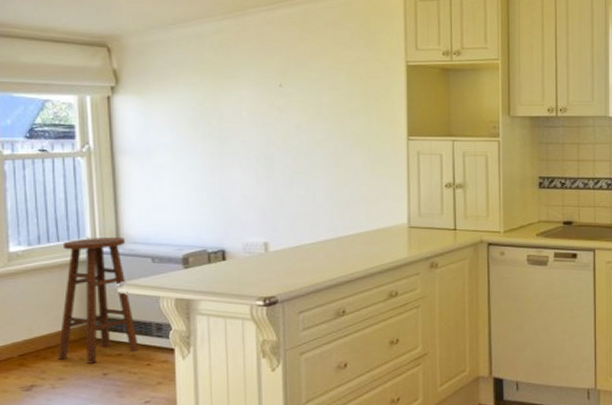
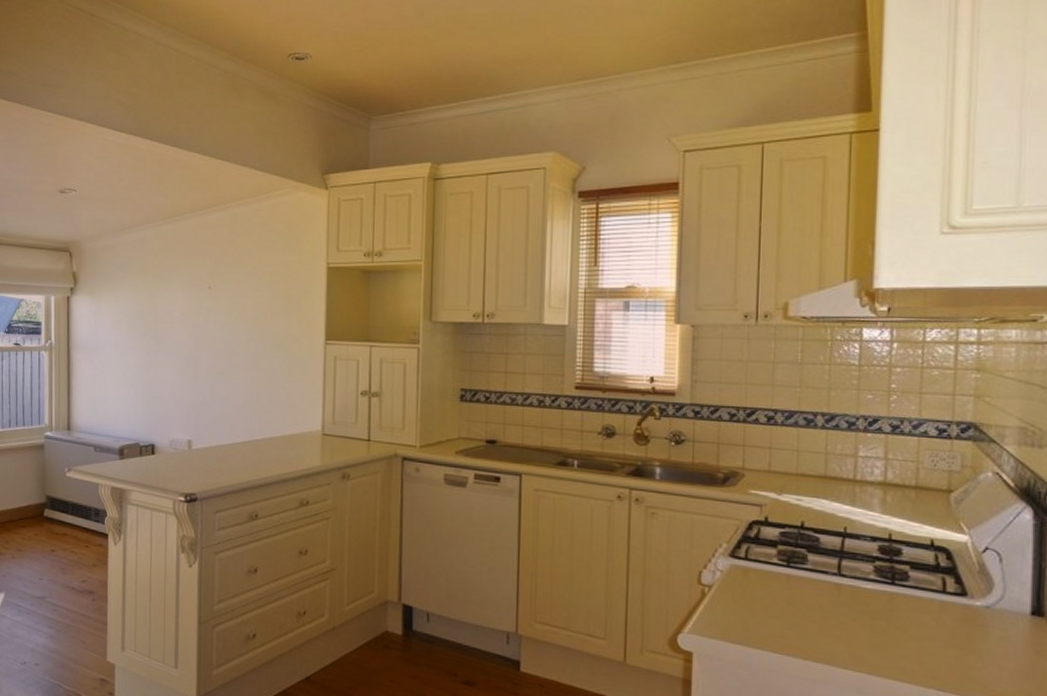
bar stool: present [57,238,138,364] -> none [18,425,80,540]

